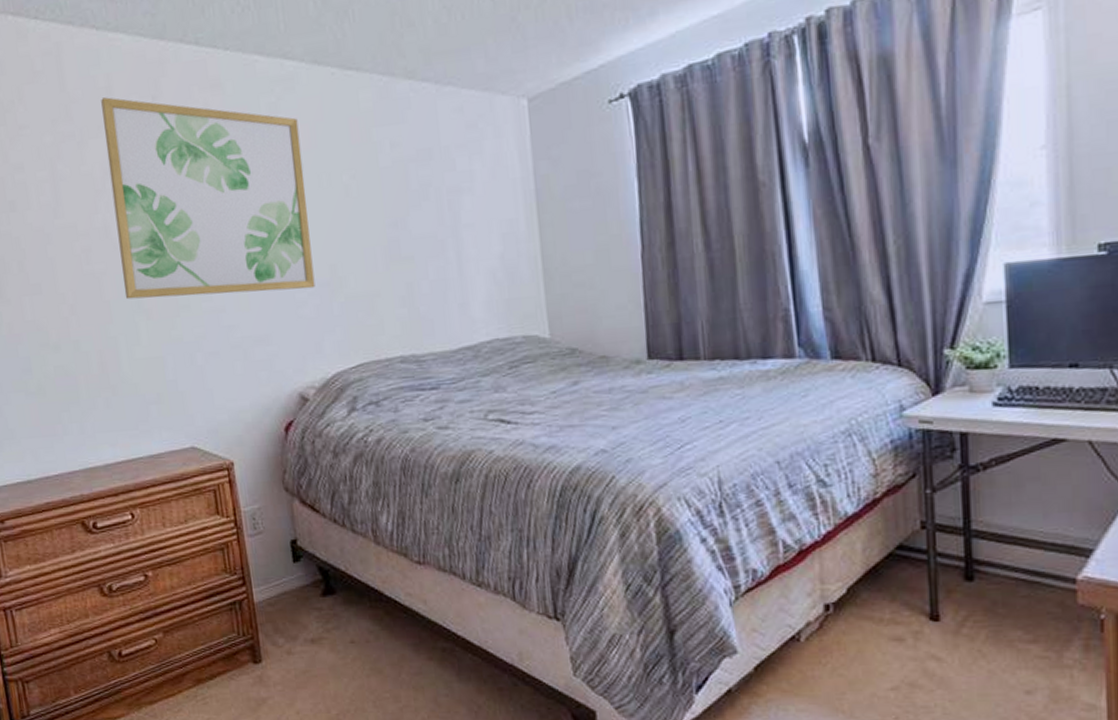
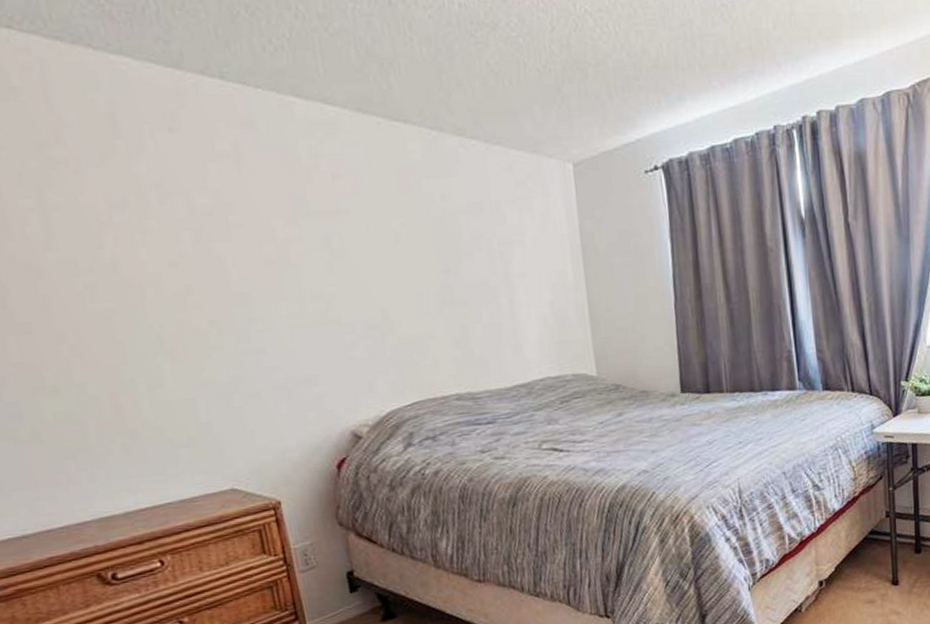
wall art: present [101,97,315,300] -> none [103,124,366,340]

